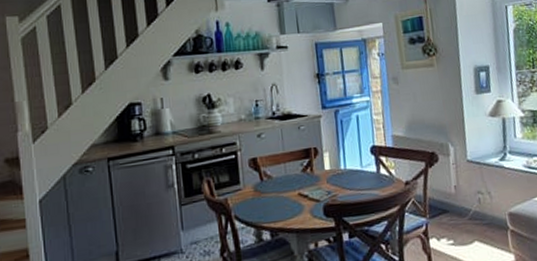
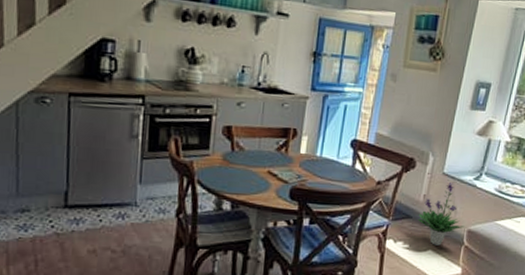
potted plant: none [454,167,504,236] -> present [417,181,464,246]

